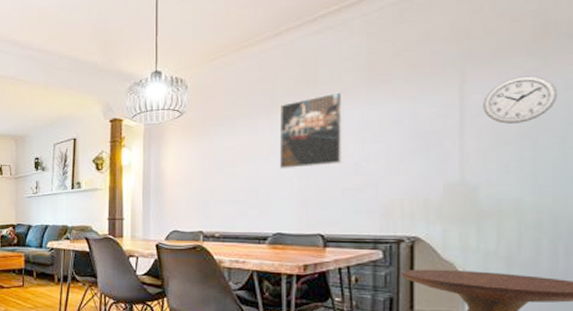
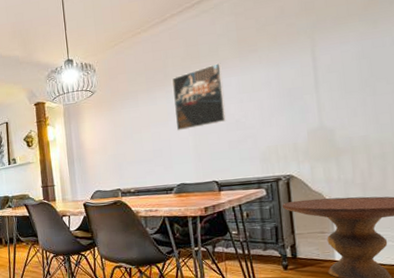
wall clock: present [483,75,558,124] -> none [331,36,387,77]

